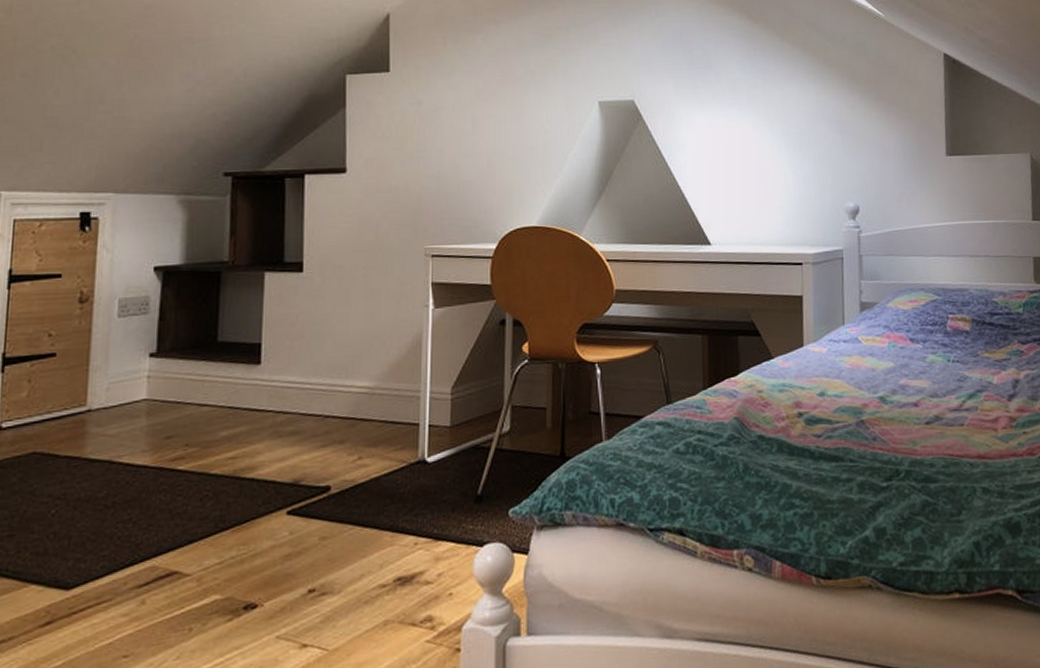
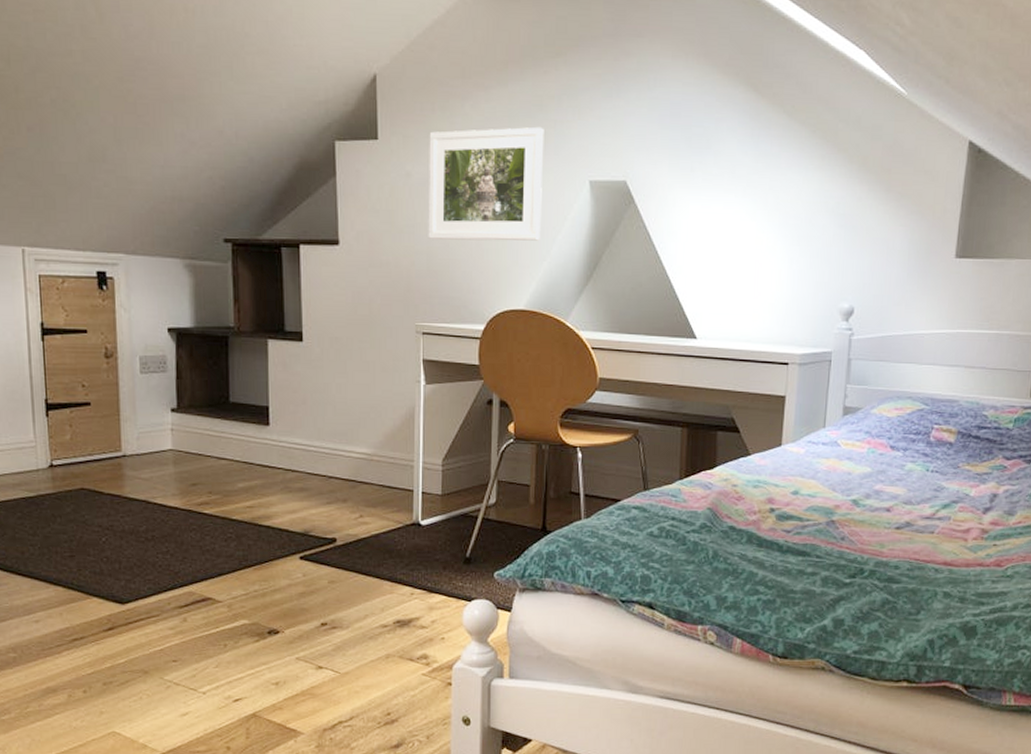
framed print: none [438,55,554,163] -> present [428,126,544,241]

